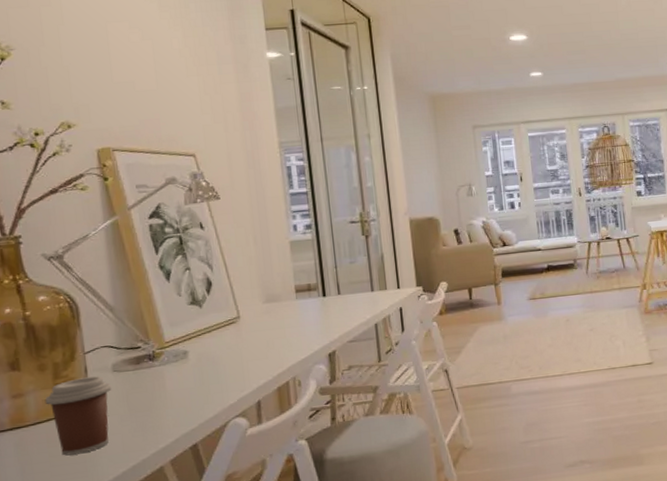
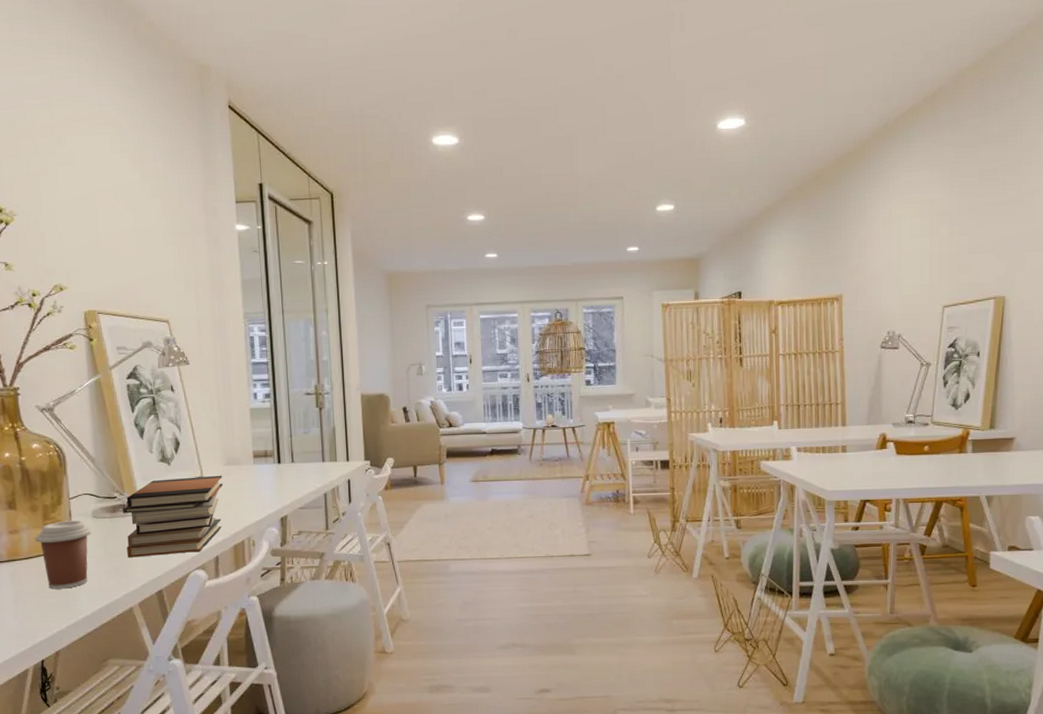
book stack: none [148,314,263,412] -> present [123,475,224,558]

